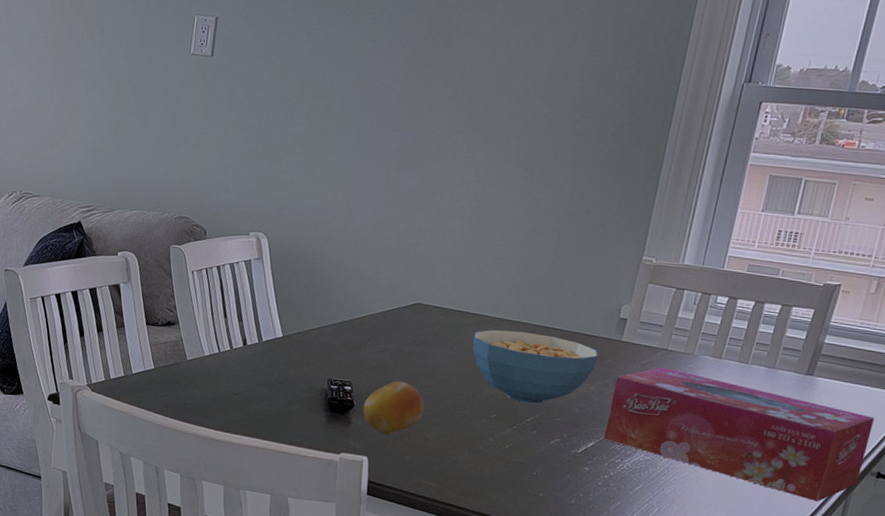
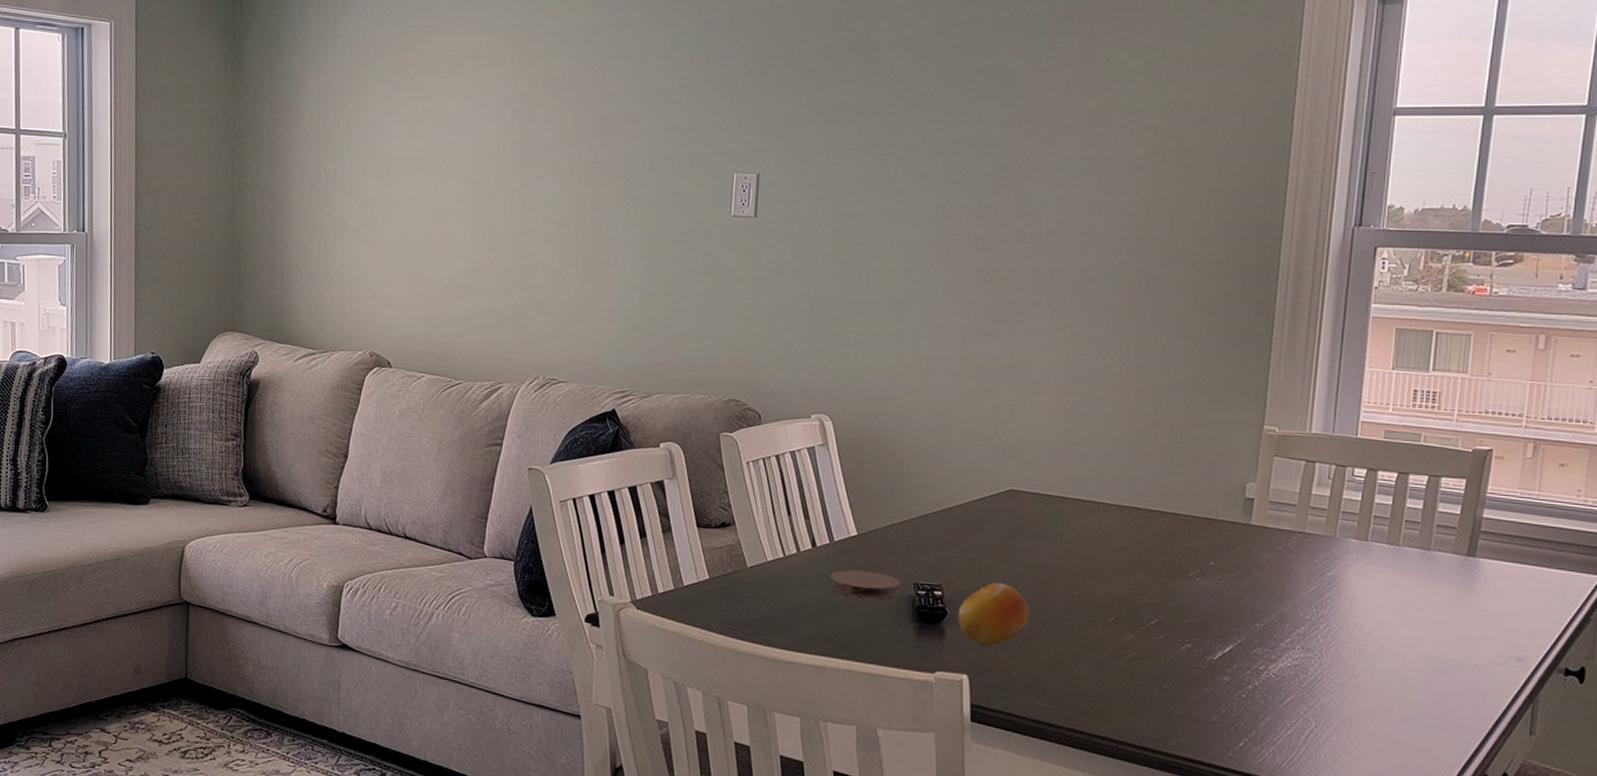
coaster: none [256,366,317,391] -> present [829,570,901,599]
cereal bowl: present [472,330,599,404] -> none [1079,517,1225,603]
tissue box: present [604,367,874,502] -> none [1242,554,1552,708]

